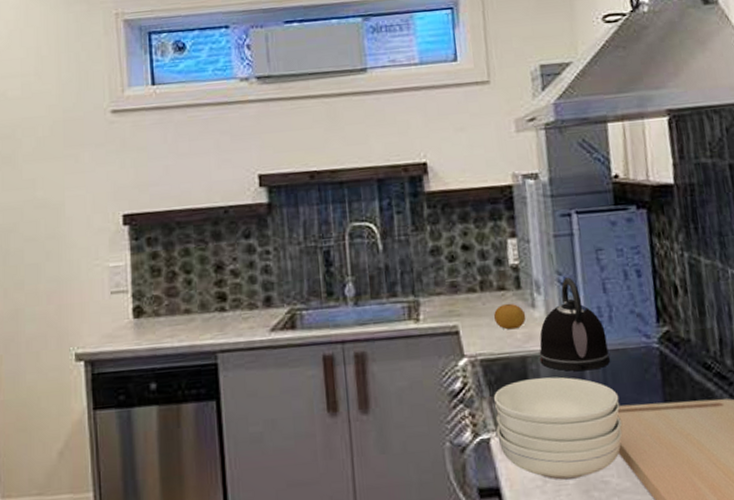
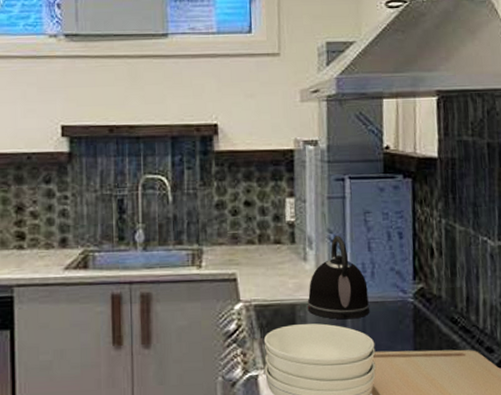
fruit: present [493,303,527,330] -> none [268,256,298,280]

